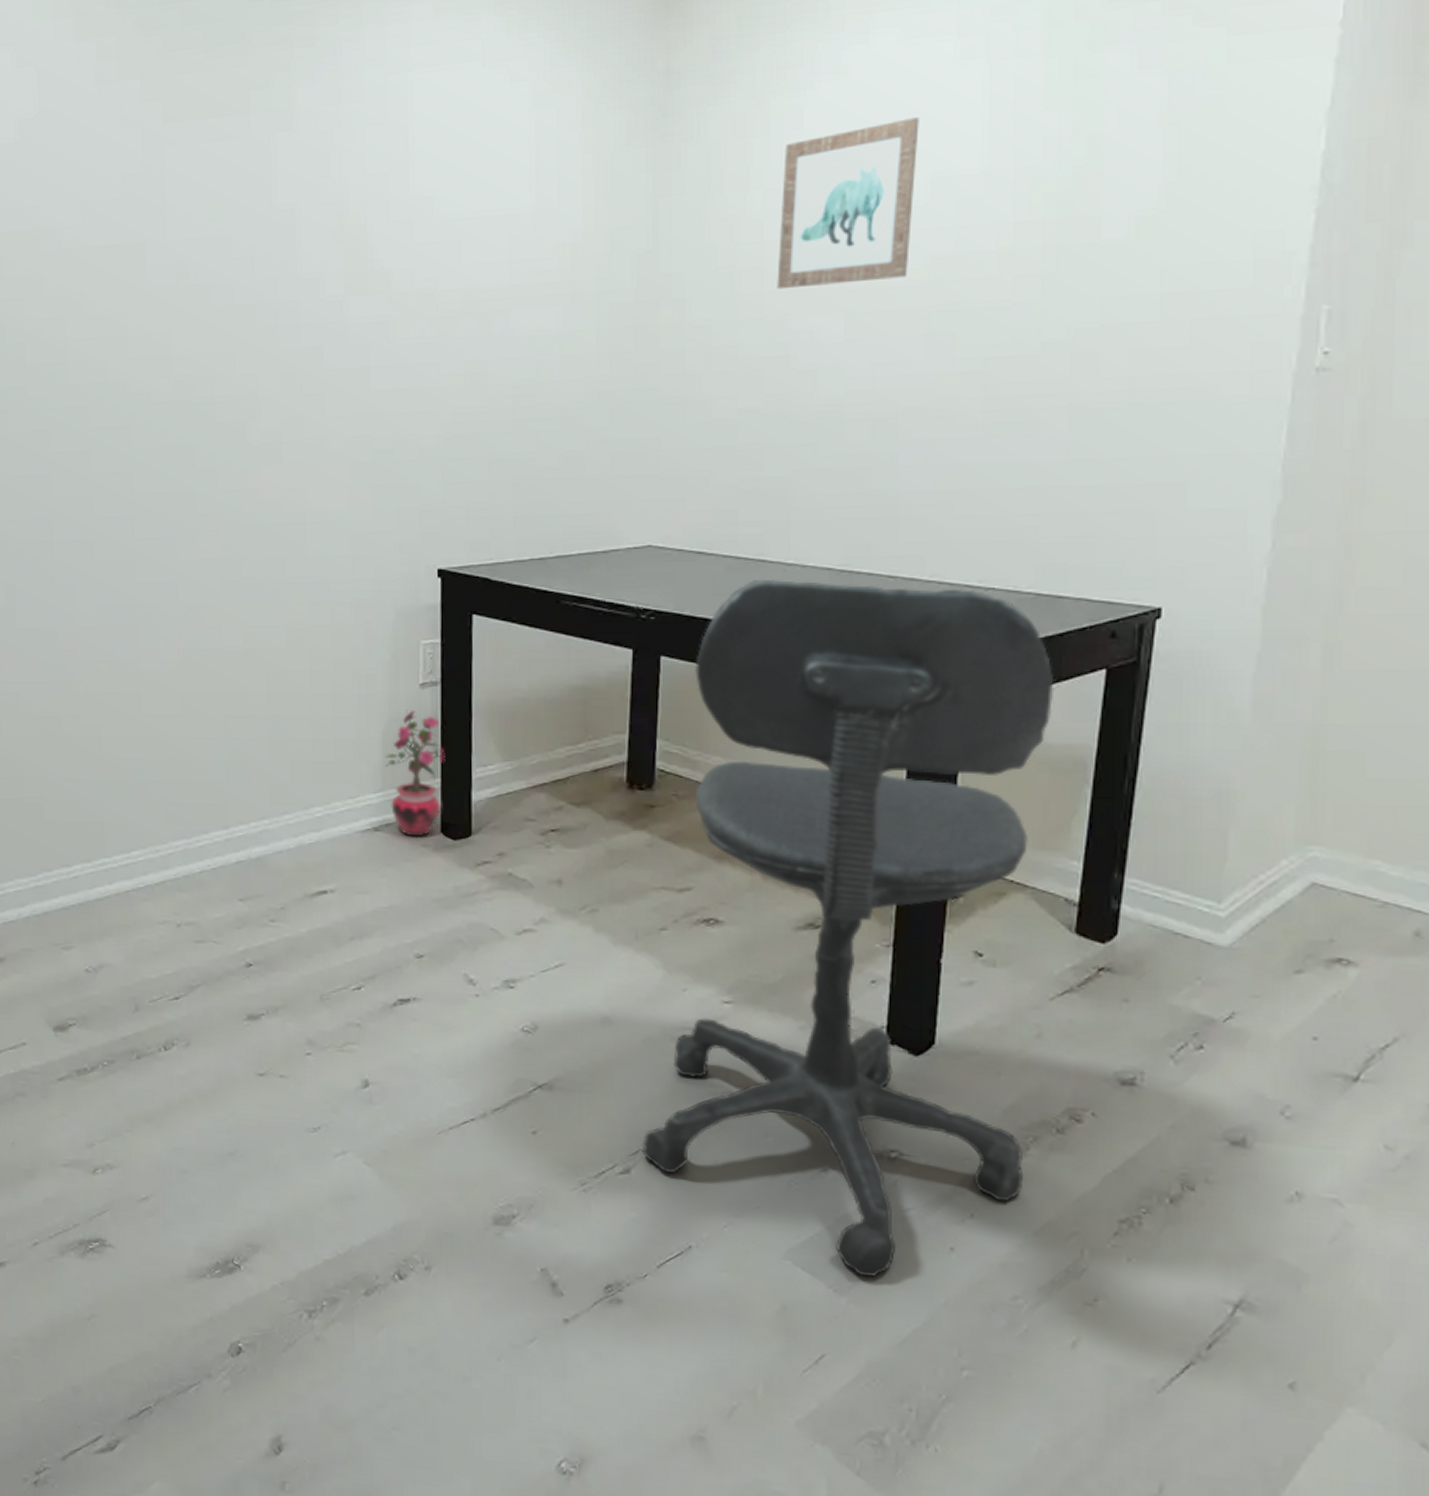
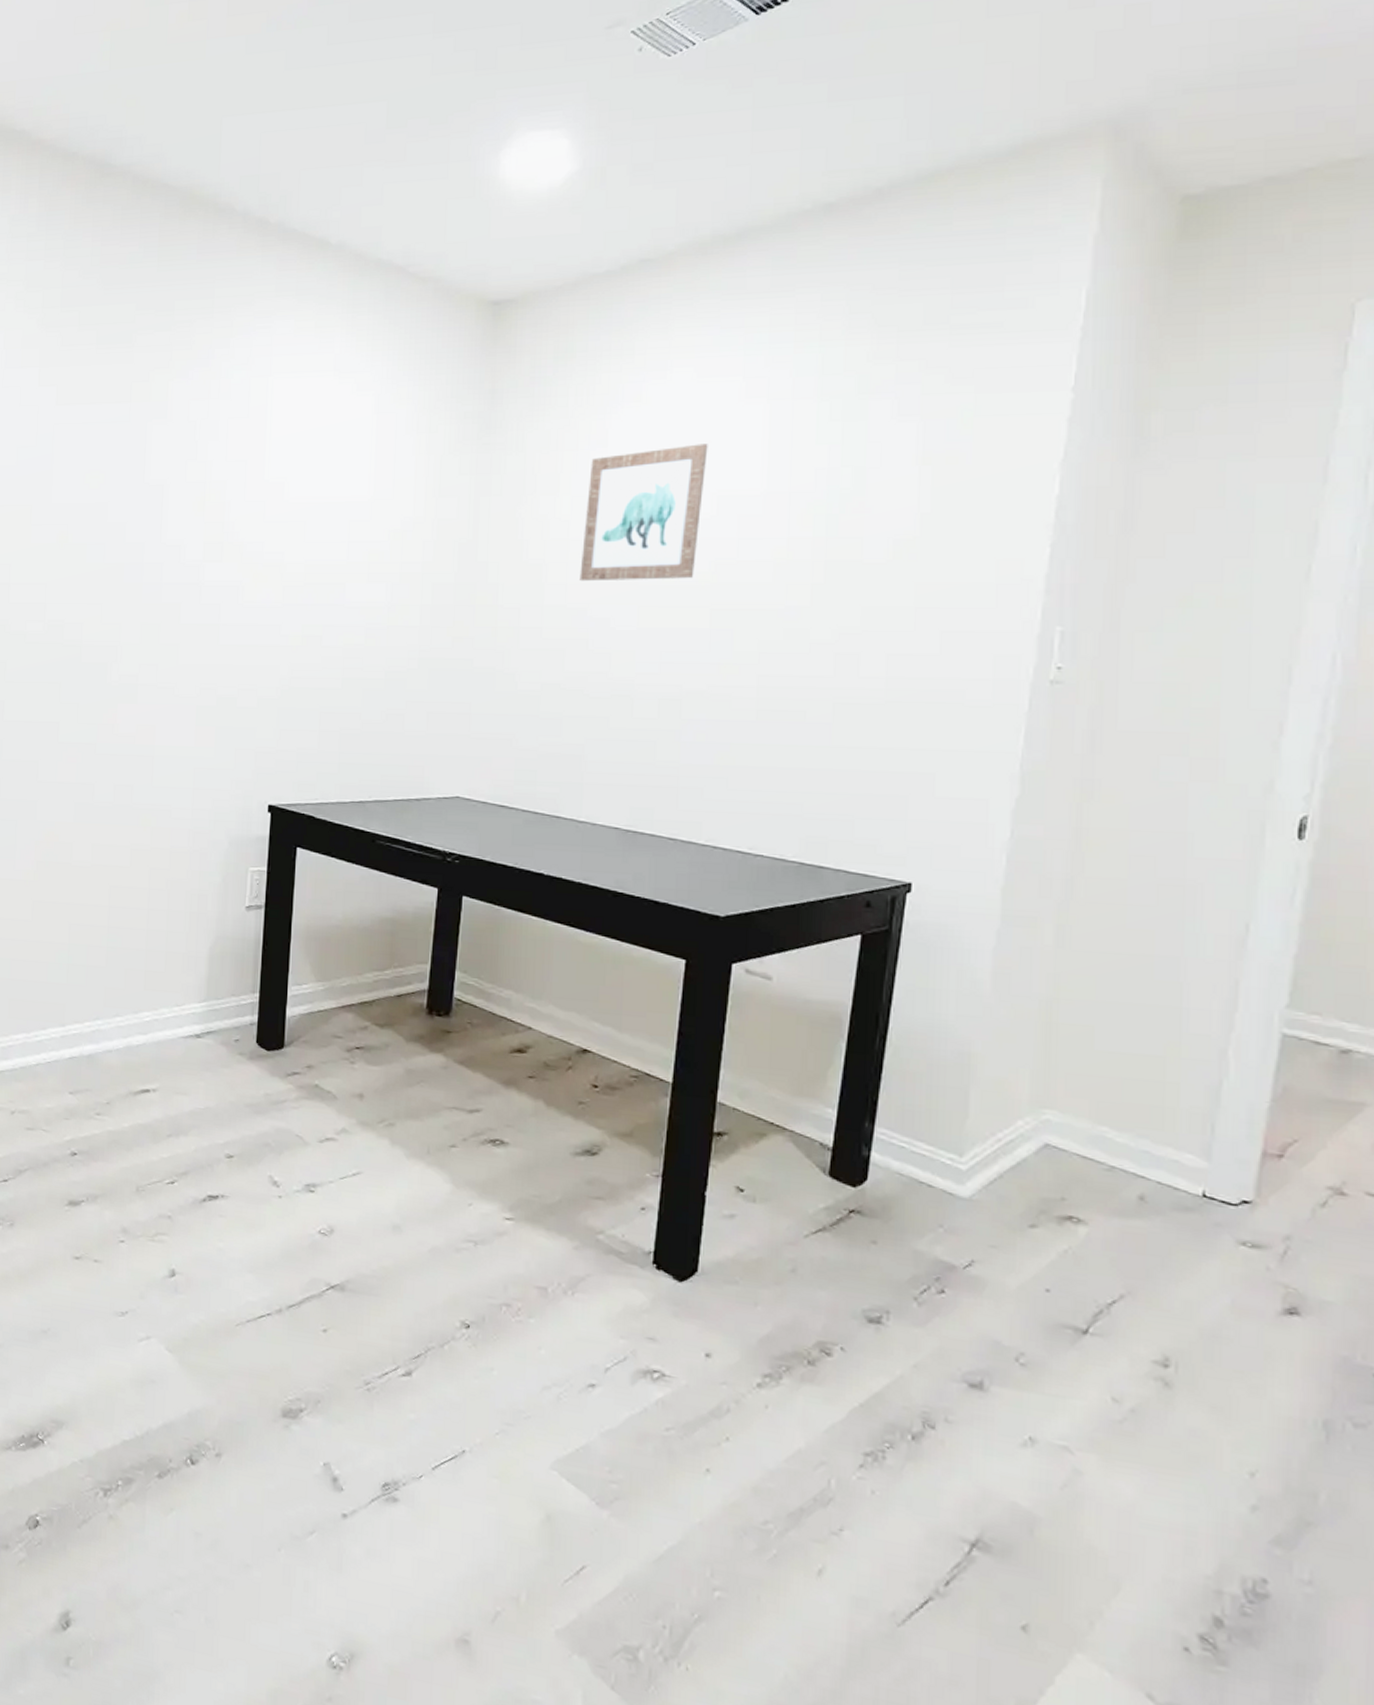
potted plant: present [384,710,446,837] -> none [210,929,265,1046]
office chair: present [642,580,1055,1277] -> none [423,834,815,1493]

